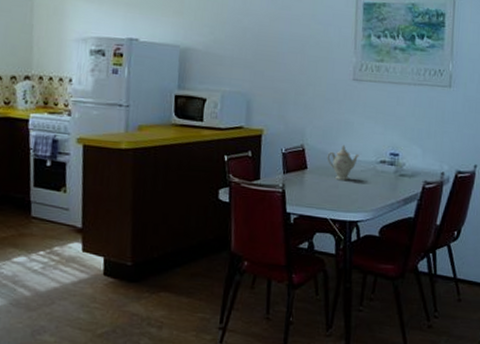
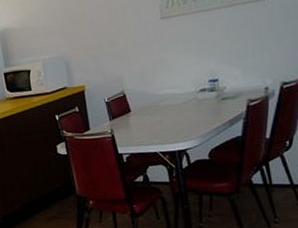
teapot: present [327,144,359,180] -> none [147,82,179,116]

